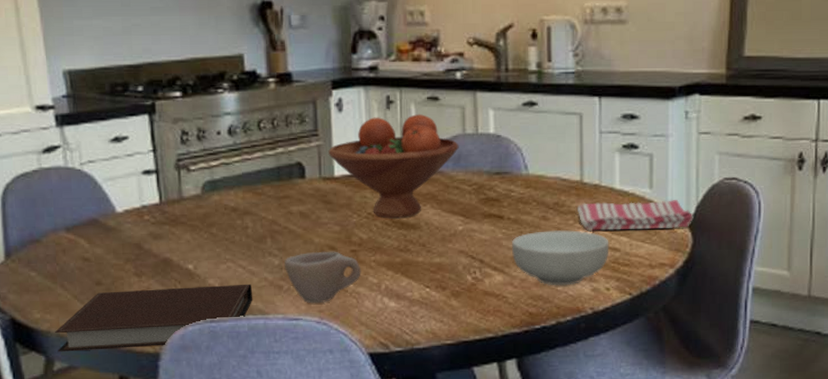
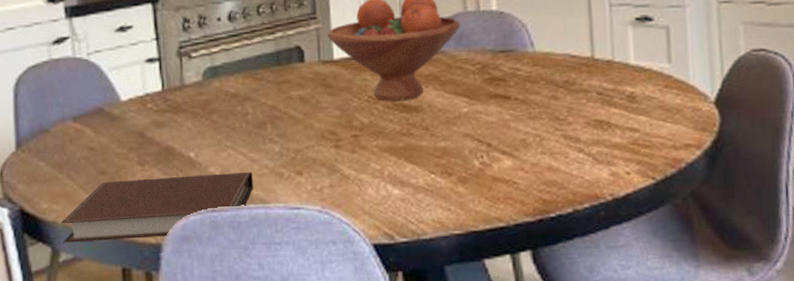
cup: present [284,251,362,304] -> none [284,136,364,192]
cereal bowl: present [512,230,609,286] -> none [521,110,628,170]
dish towel: present [576,200,693,231] -> none [589,75,720,110]

